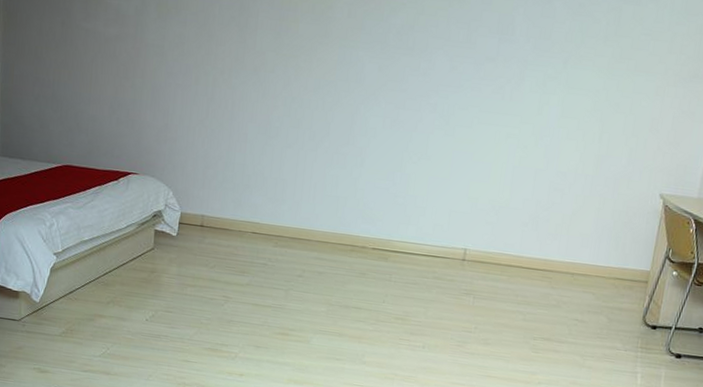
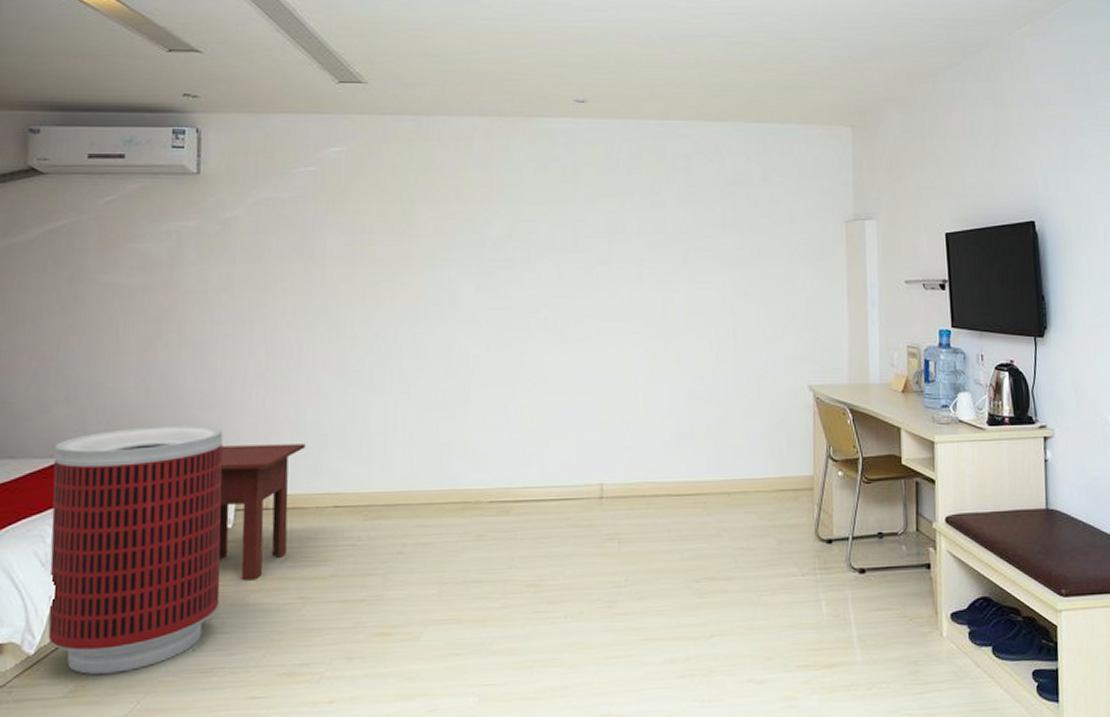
trash can: none [48,148,173,326] -> present [48,425,223,674]
side table: none [166,172,233,277] -> present [218,444,306,579]

